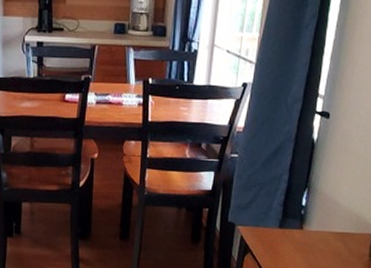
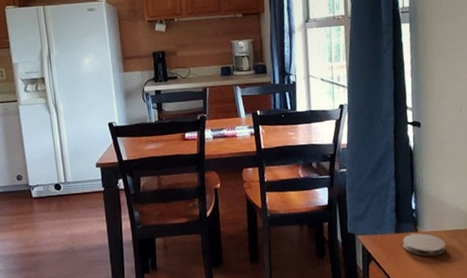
coaster: none [284,231,331,257] -> present [402,233,446,257]

